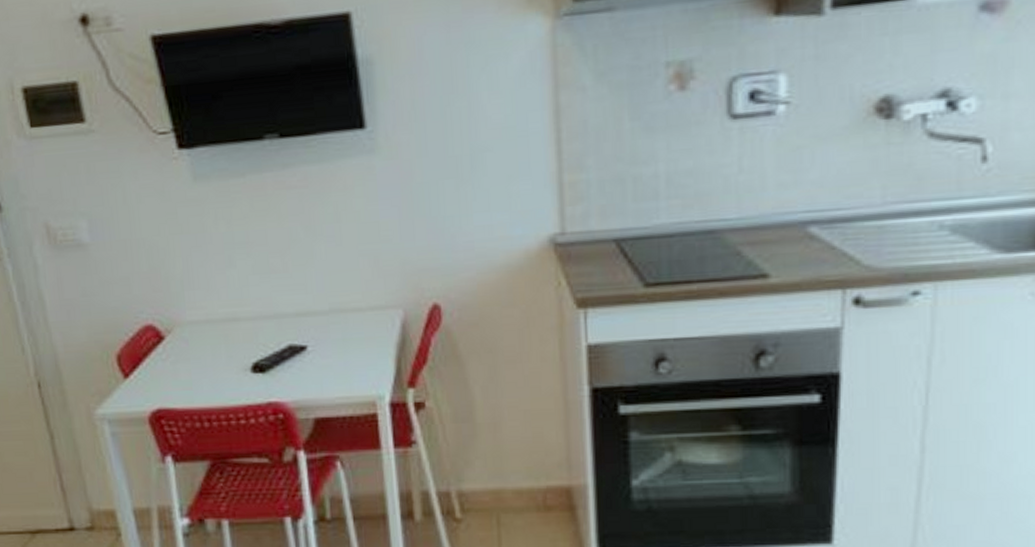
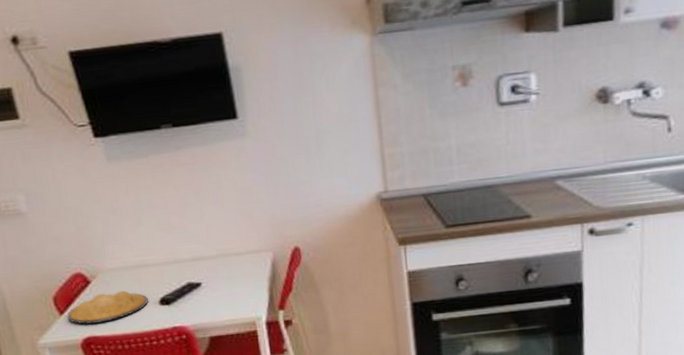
plate: none [133,350,238,393] -> present [67,290,149,325]

